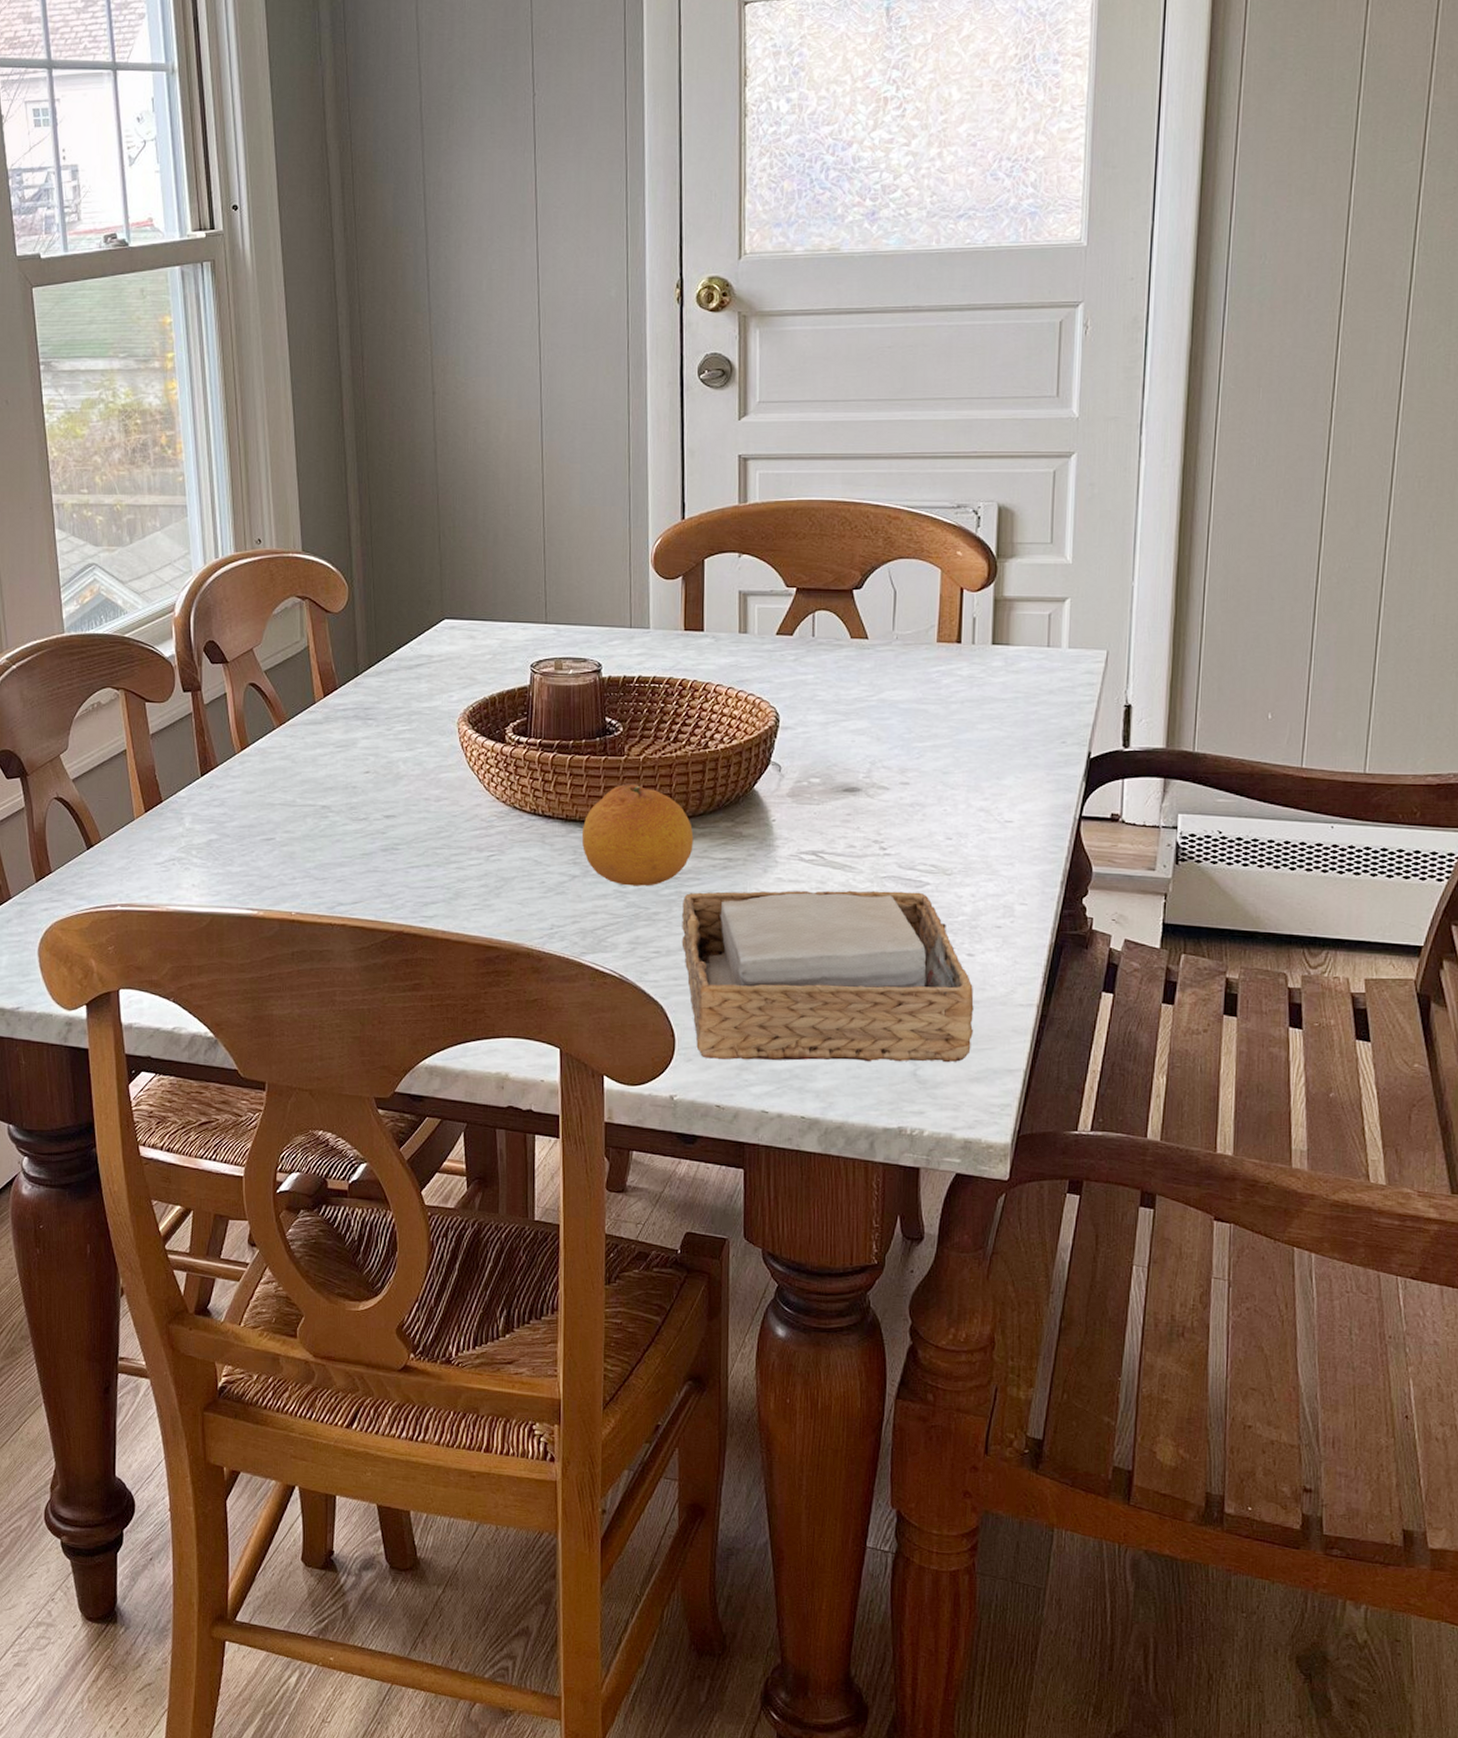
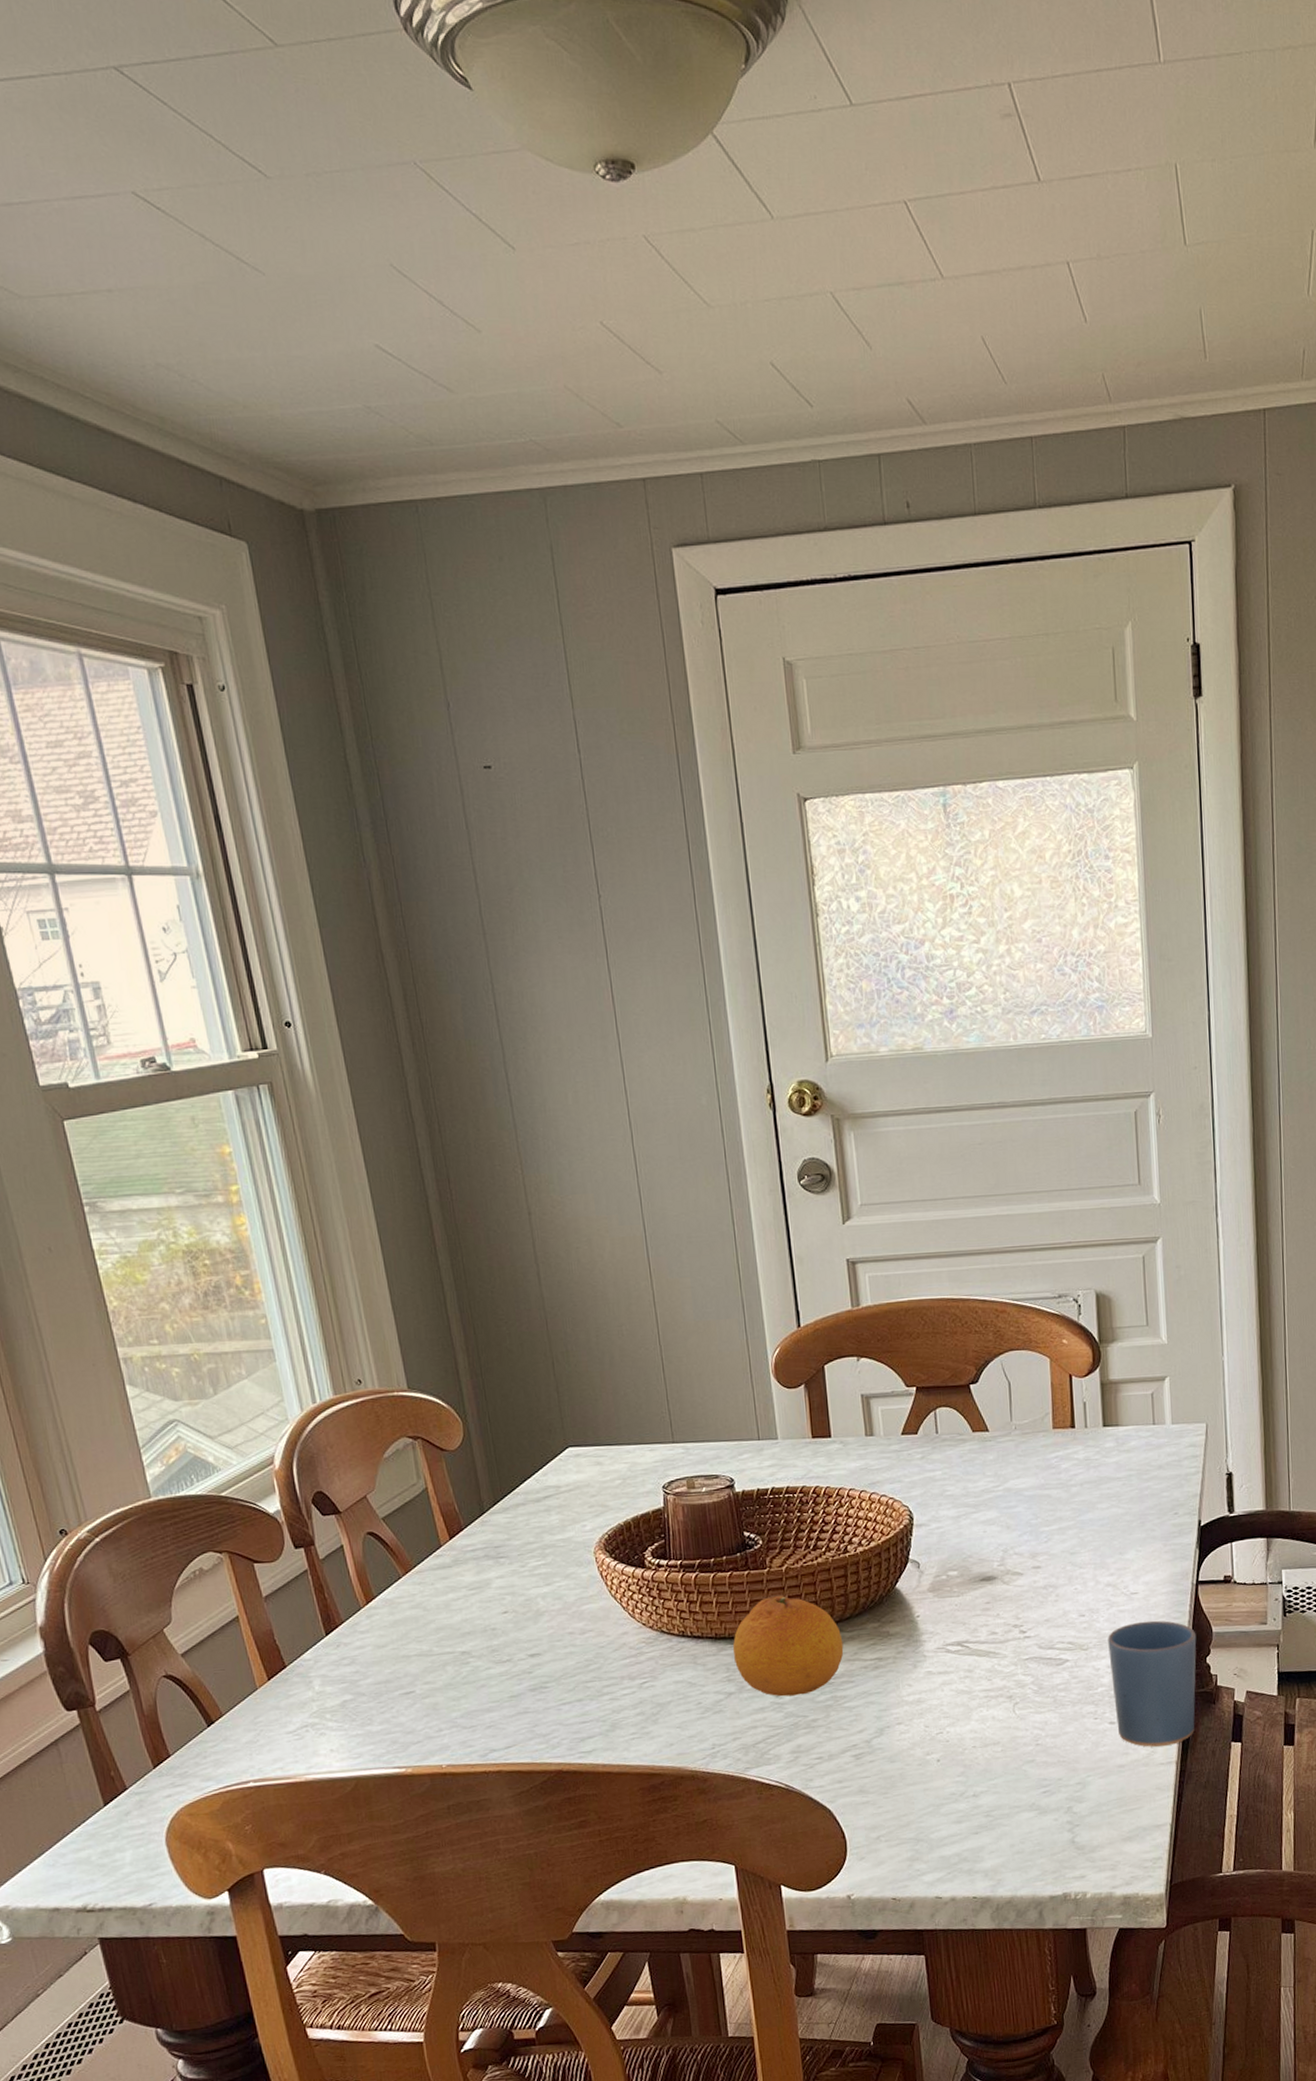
napkin holder: present [681,890,974,1063] -> none [839,1669,1122,1855]
mug: none [974,852,1074,987] -> present [1108,1620,1197,1747]

